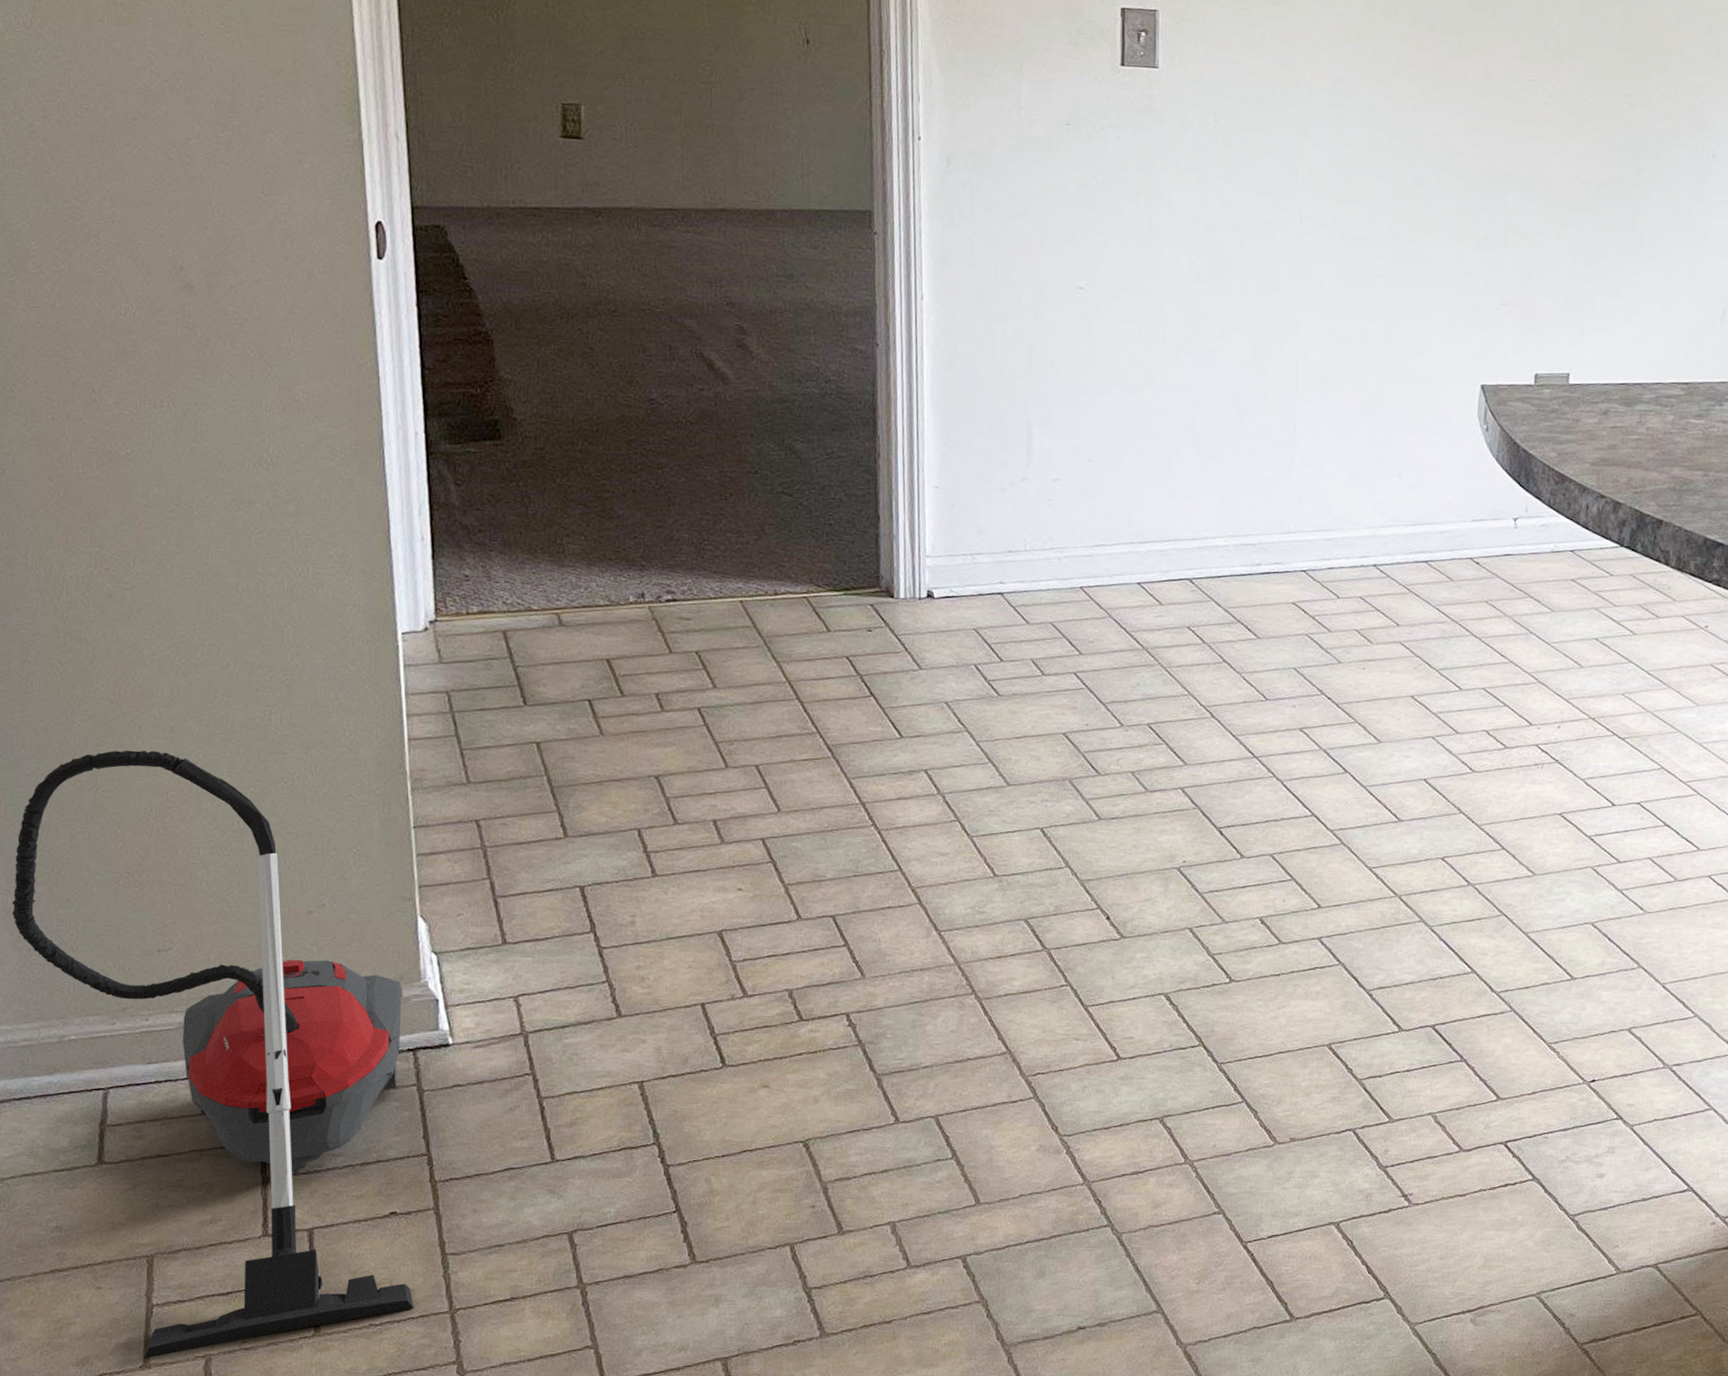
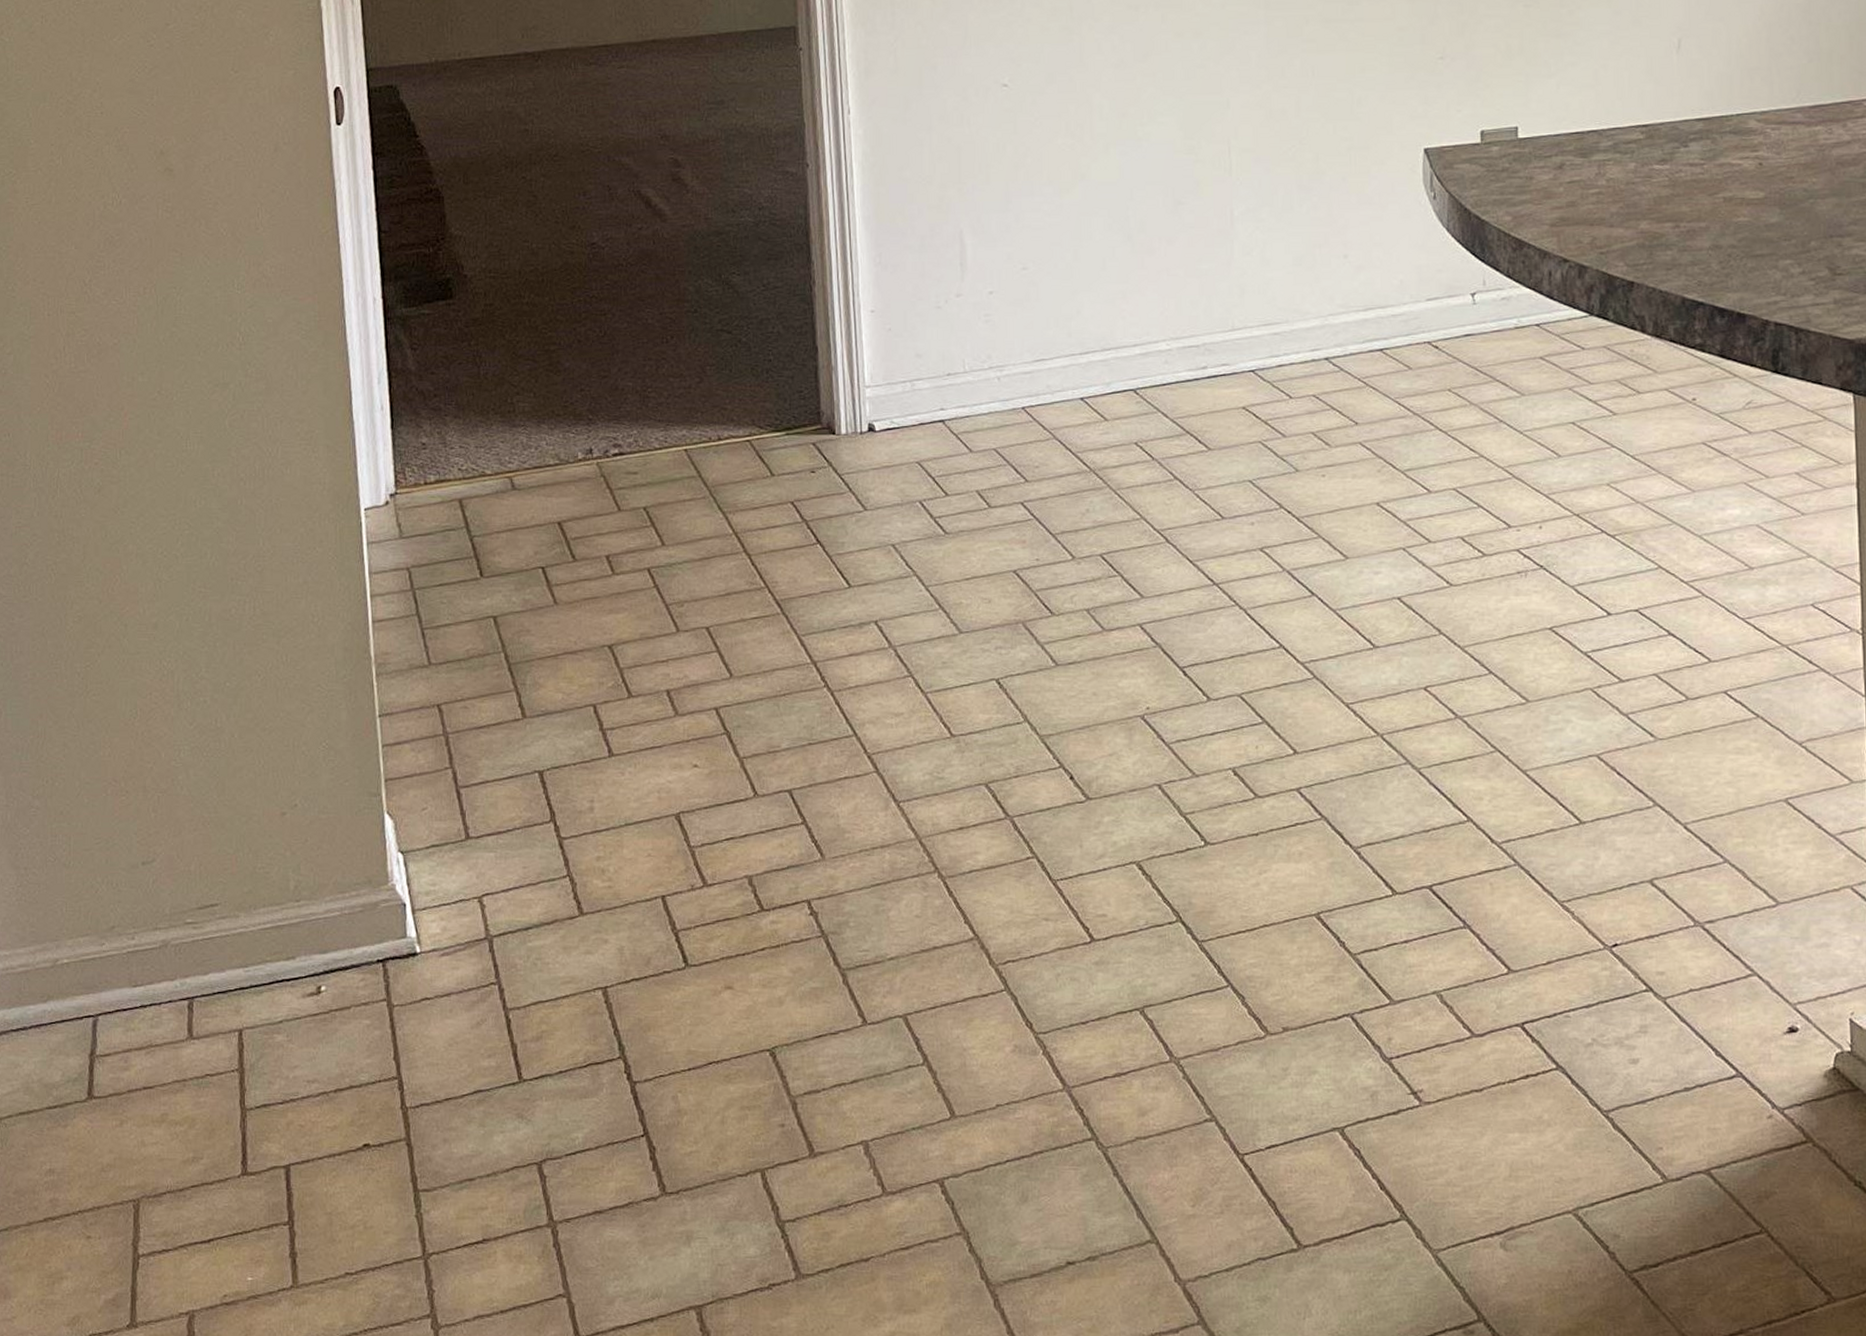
vacuum cleaner: present [11,750,414,1359] -> none [10,649,388,1317]

